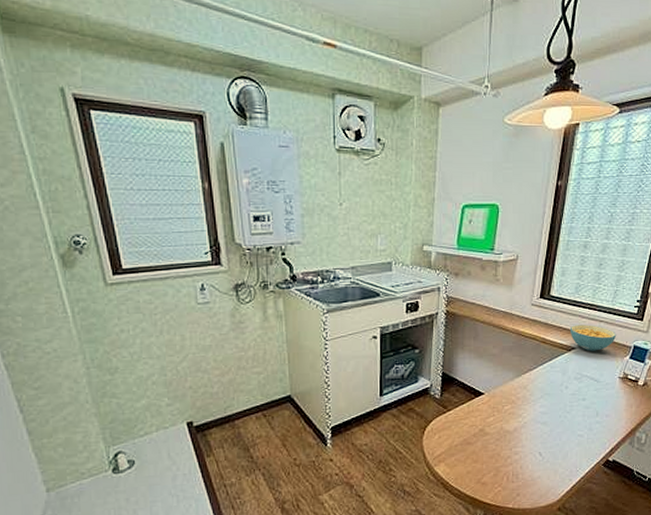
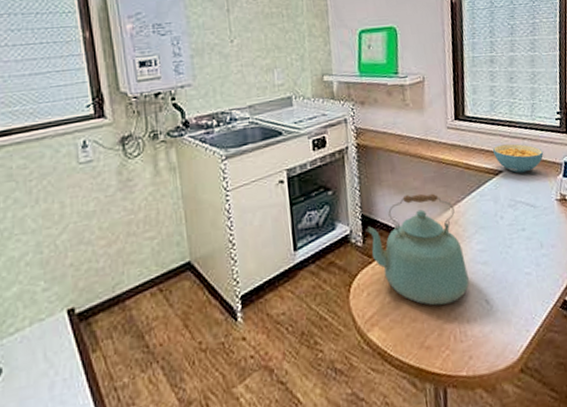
kettle: none [444,360,528,452] -> present [365,193,470,306]

